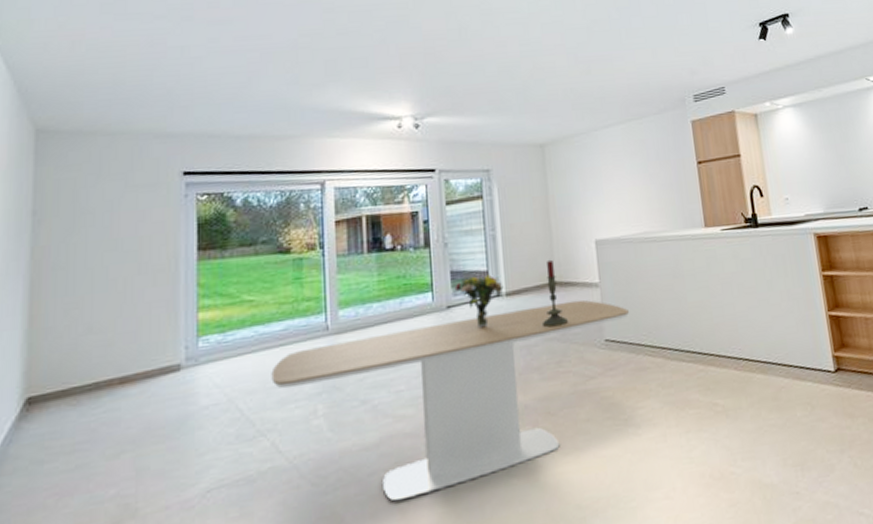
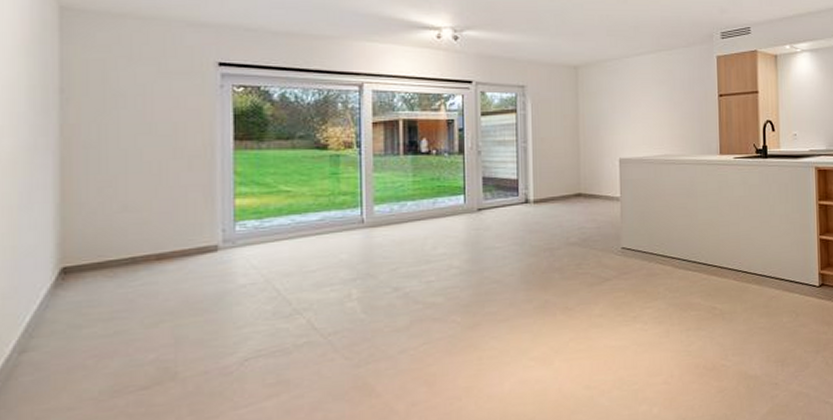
dining table: present [271,300,630,502] -> none [307,211,646,376]
bouquet: present [454,274,504,328] -> none [485,182,532,230]
candle: present [541,259,568,328] -> none [565,173,589,234]

